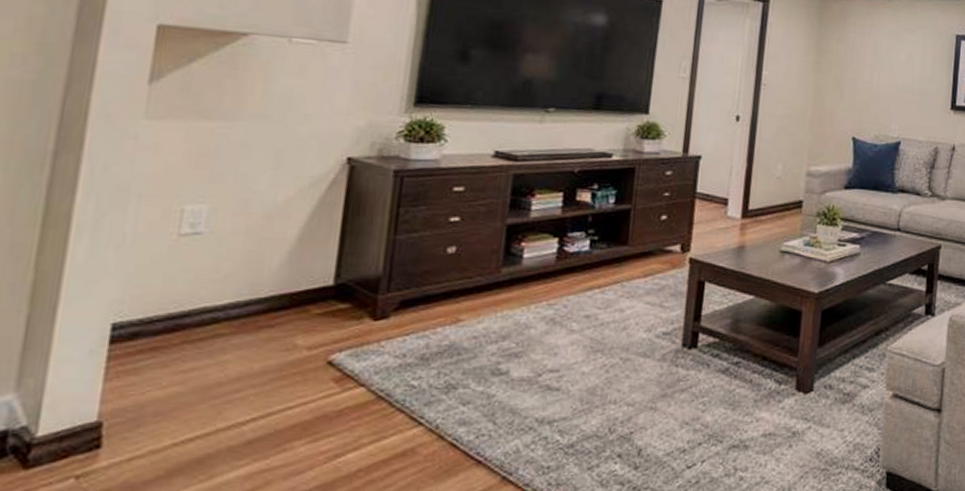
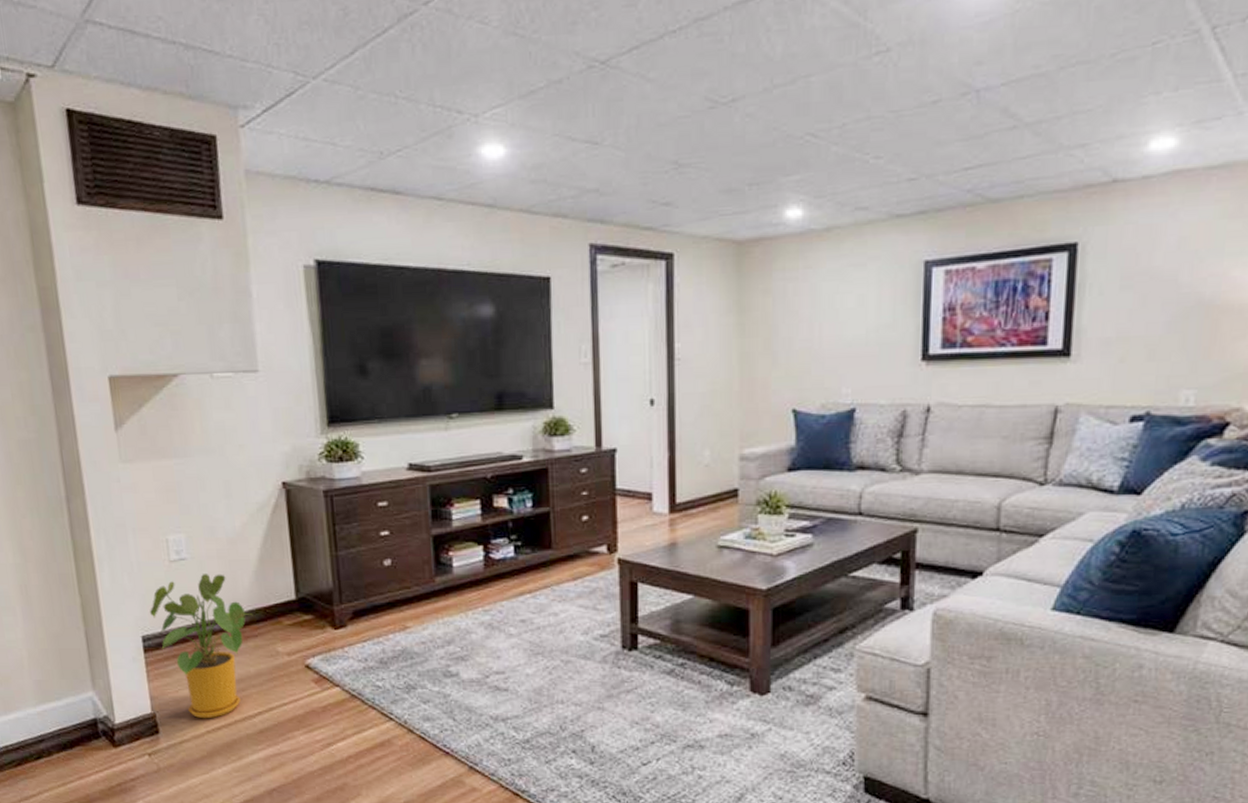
house plant: none [133,250,273,428] -> present [150,572,252,719]

